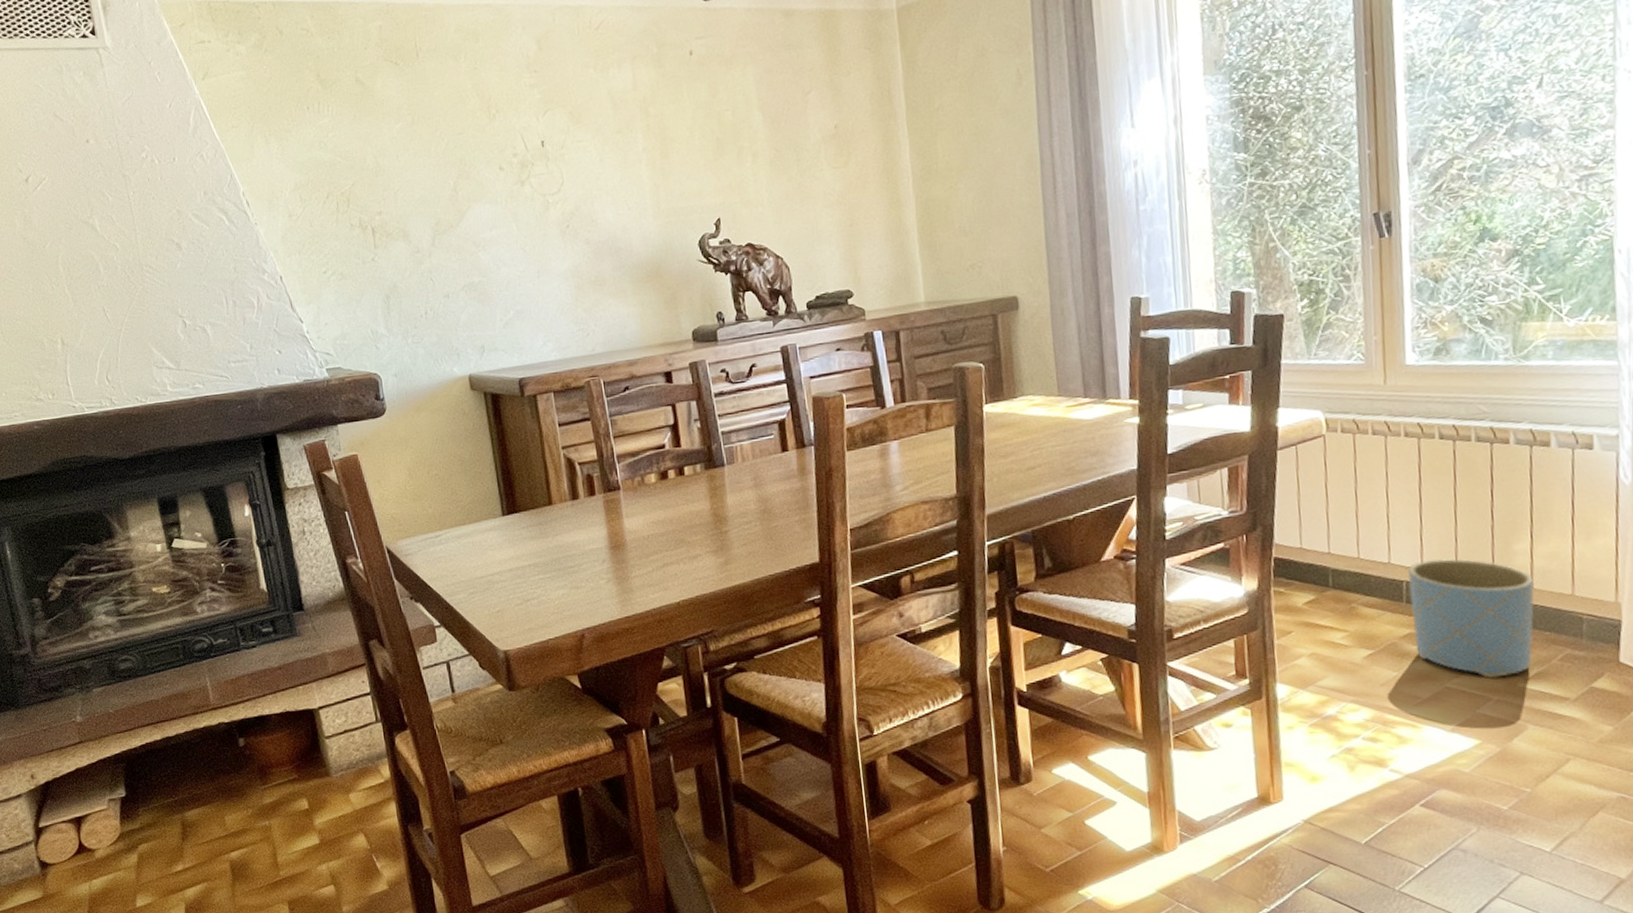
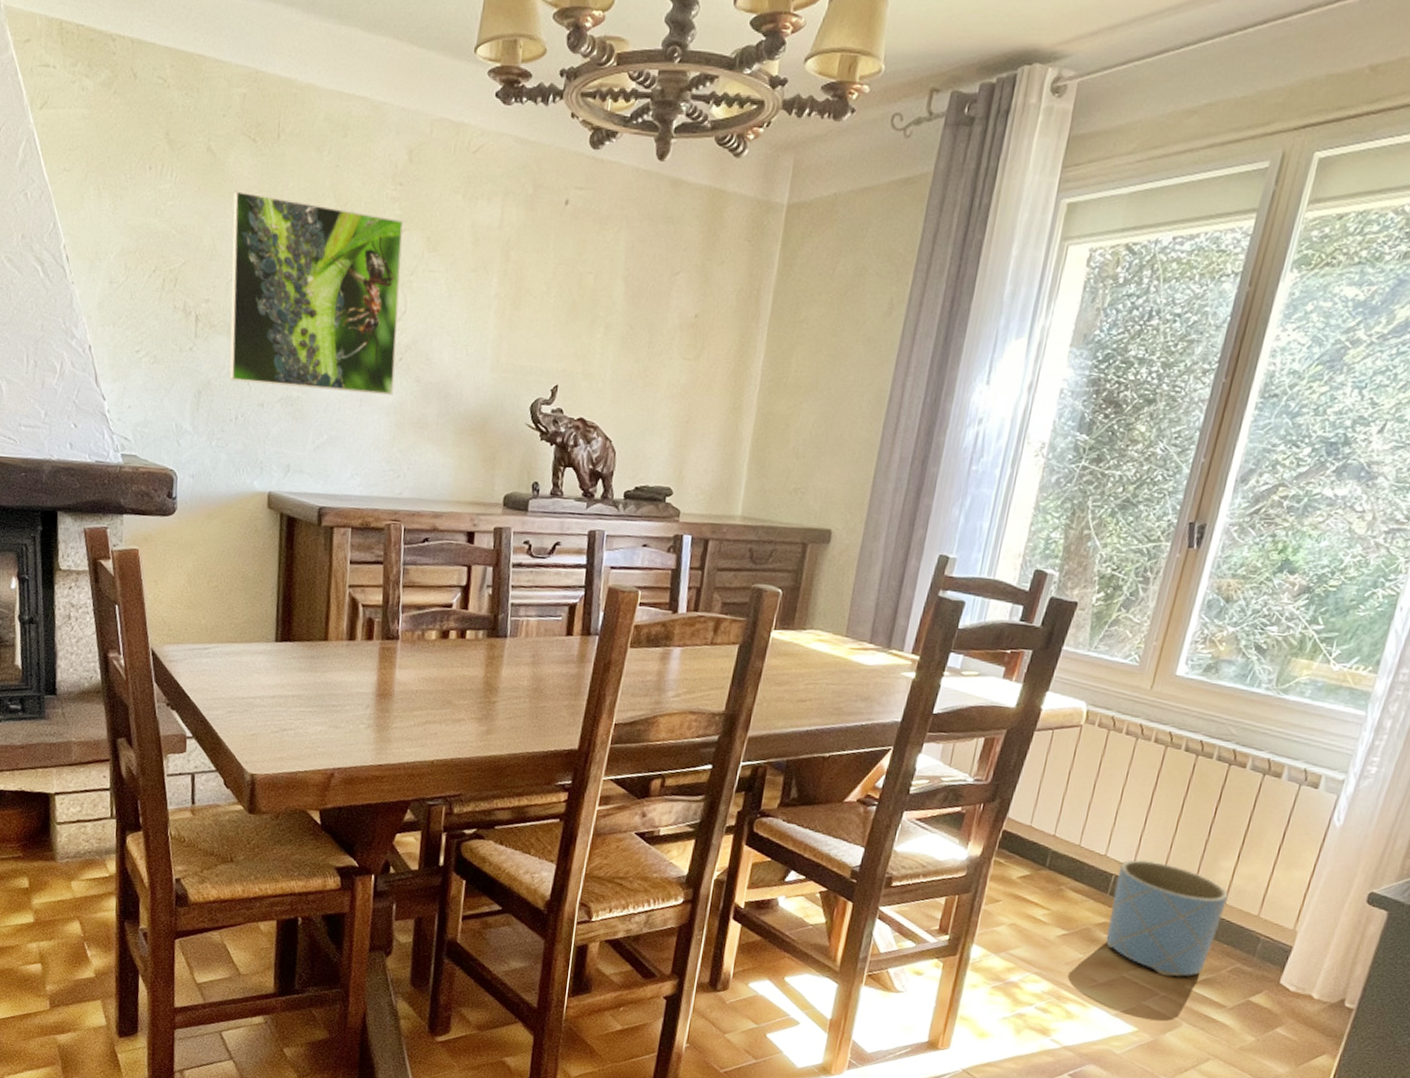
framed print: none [386,102,568,281] -> present [229,191,403,395]

